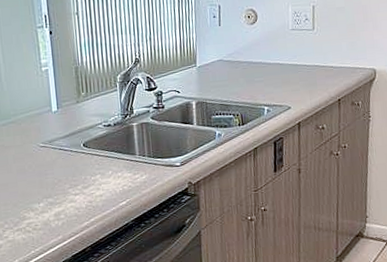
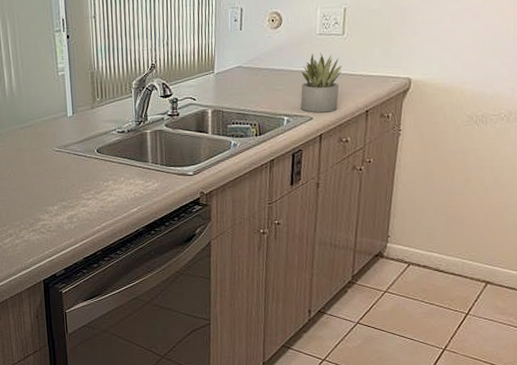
succulent plant: none [278,47,315,103] -> present [300,53,342,113]

